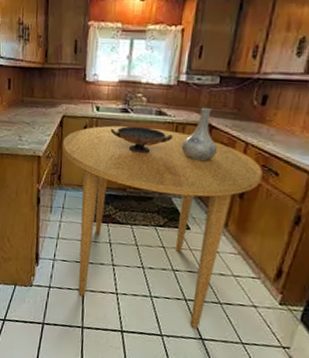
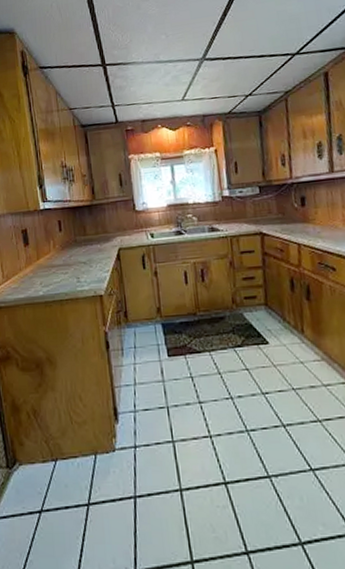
dining table: present [62,125,263,329] -> none [122,244,322,459]
decorative bowl: present [110,126,173,154] -> none [168,245,230,273]
vase: present [181,107,218,162] -> none [239,216,275,271]

